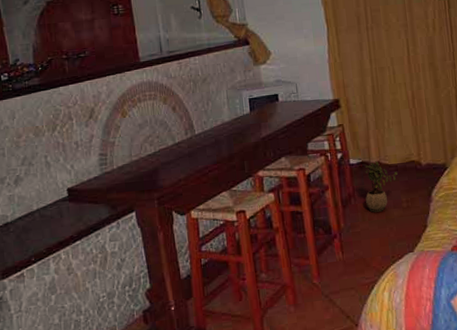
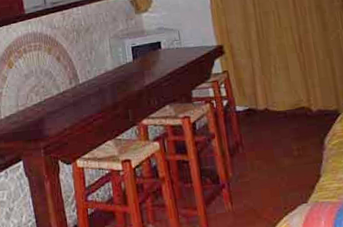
potted plant: present [364,161,397,213] -> none [251,108,287,161]

